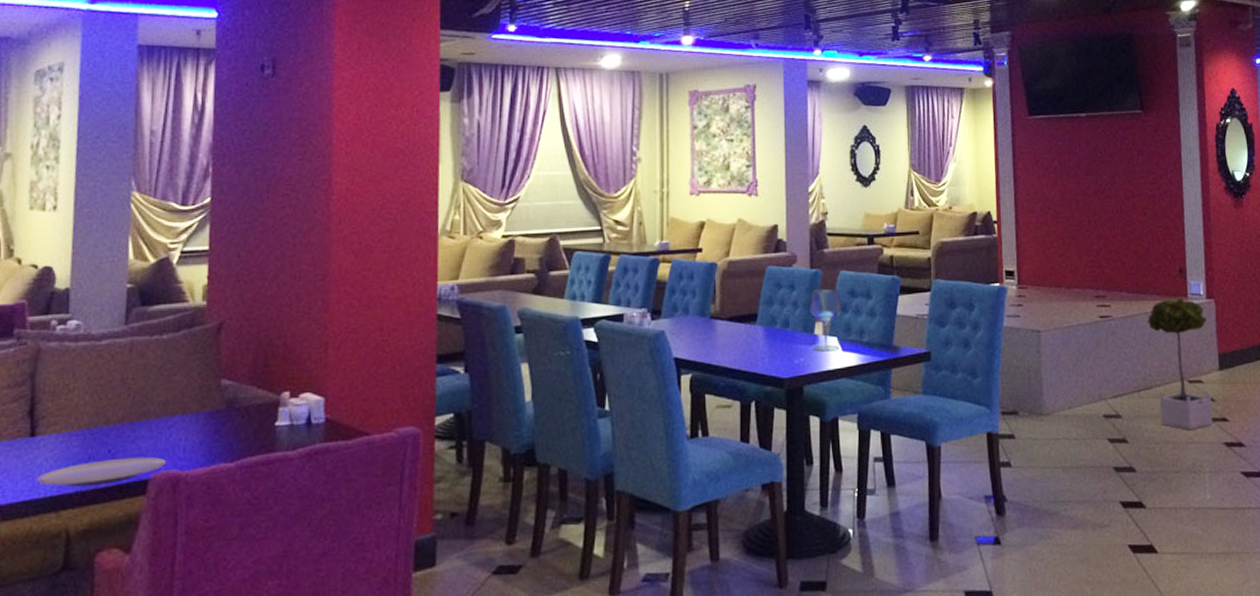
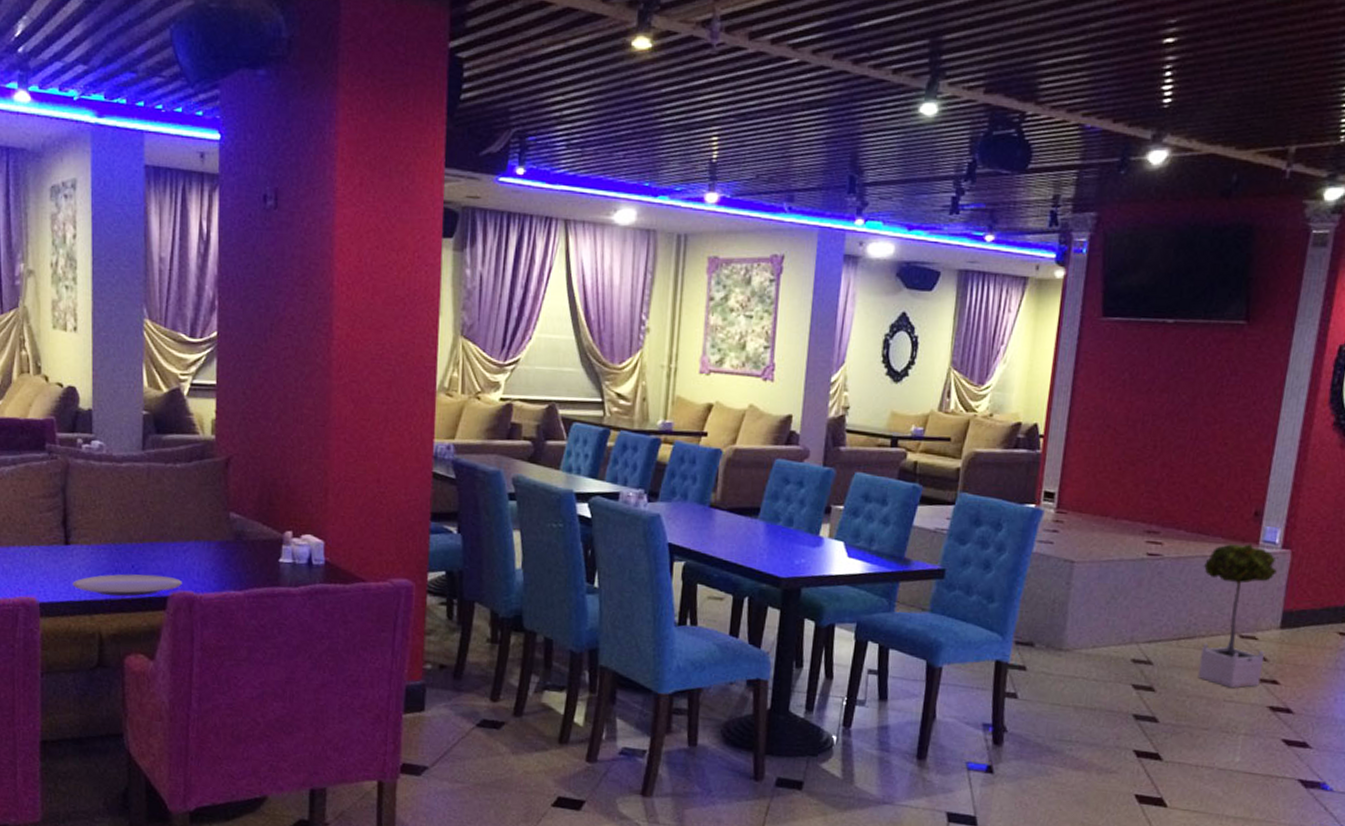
wine glass: present [810,289,842,352] -> none [816,489,853,557]

